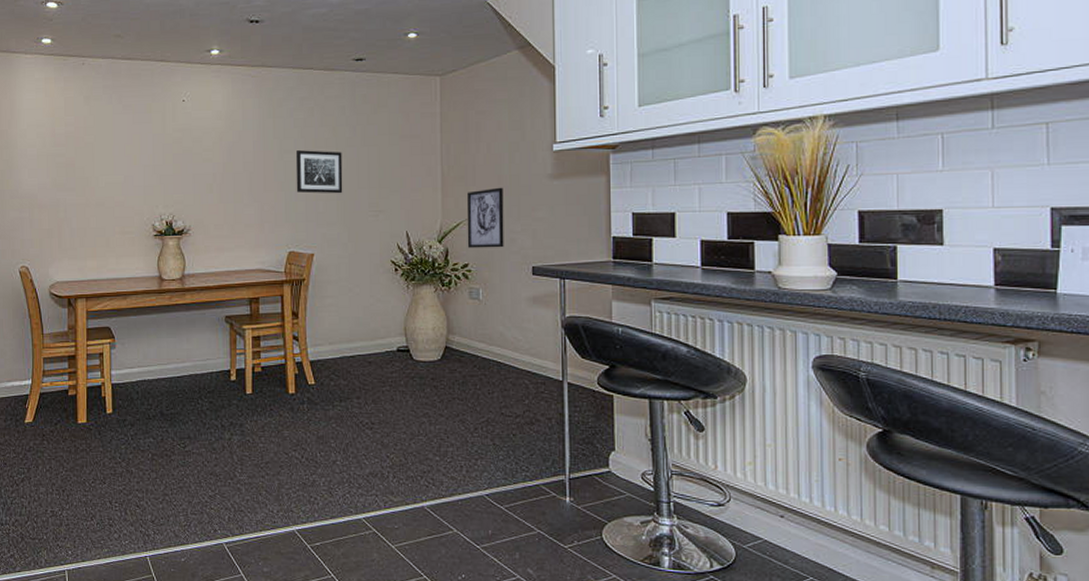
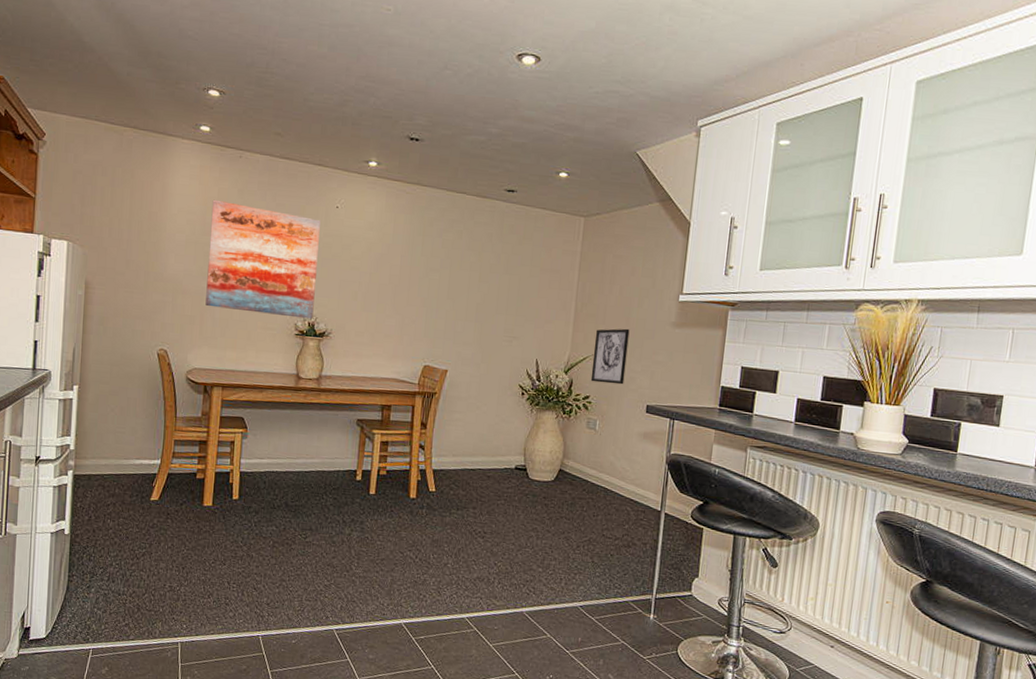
wall art: none [60,109,170,218] -> present [205,199,320,319]
wall art: present [295,150,343,194] -> none [437,270,485,317]

